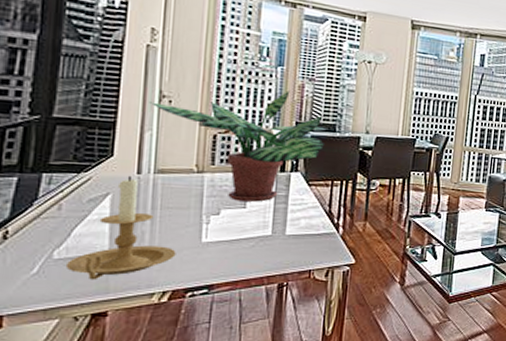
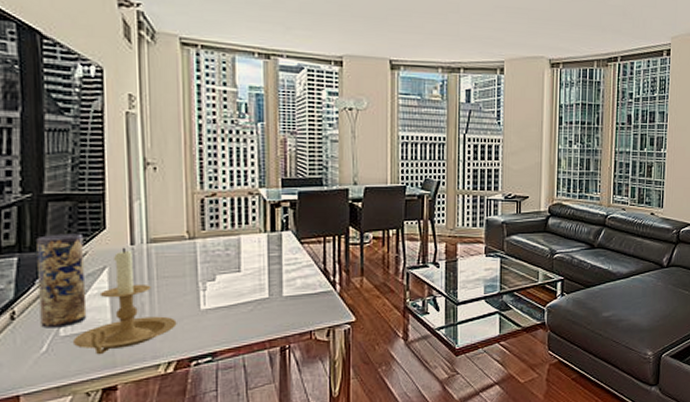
vase: none [34,157,90,251] -> present [36,233,87,328]
potted plant: present [149,91,328,202] -> none [135,147,315,265]

